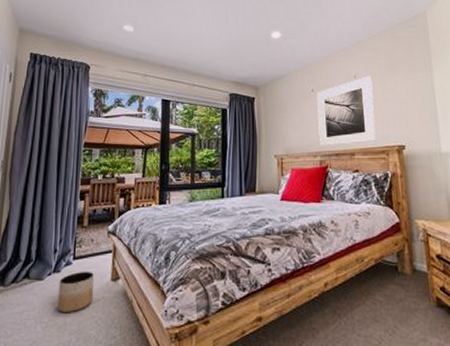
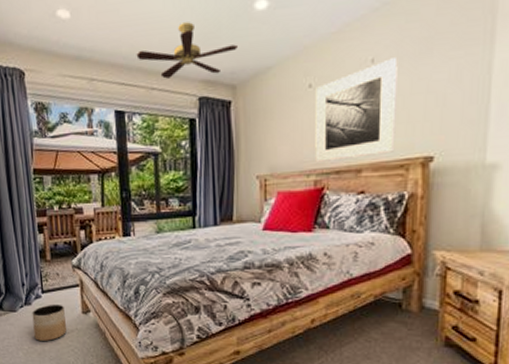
ceiling fan: none [183,42,260,79] -> present [136,22,239,79]

